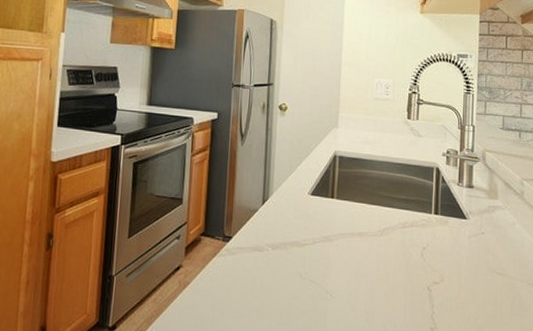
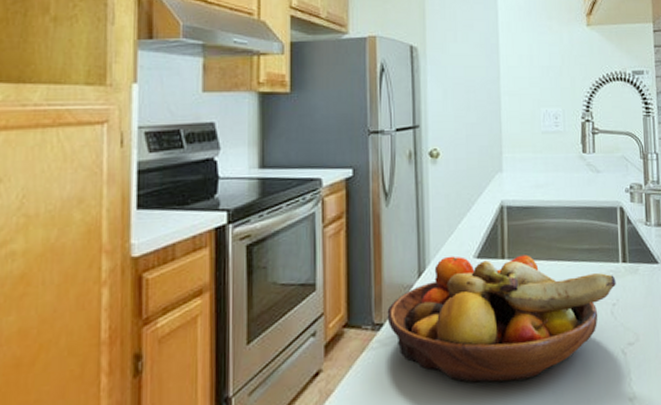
fruit bowl: none [235,190,427,298] -> present [387,254,616,382]

